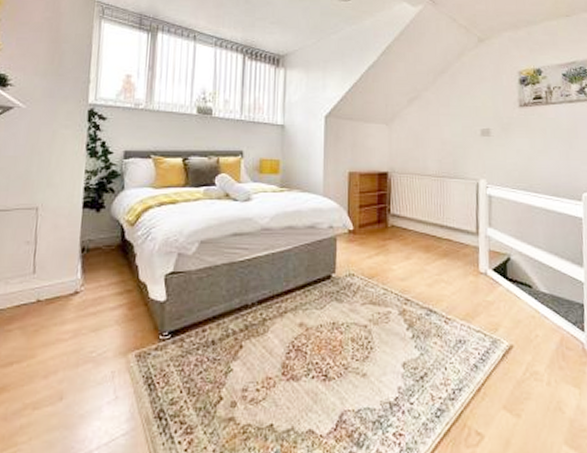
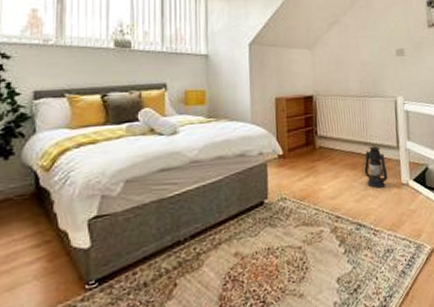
lantern: none [436,230,465,274] -> present [362,146,388,189]

